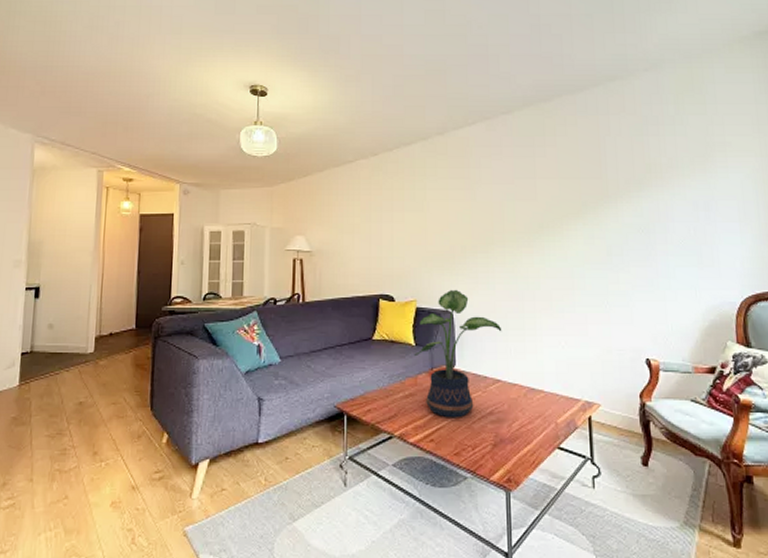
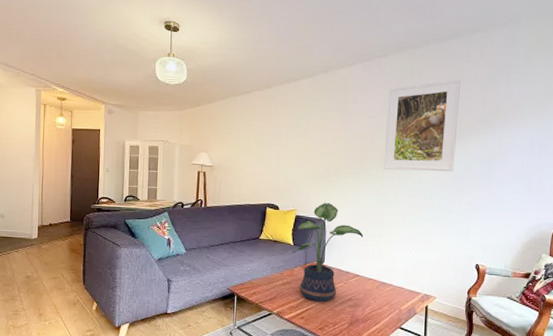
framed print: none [518,135,605,245] -> present [383,79,461,172]

